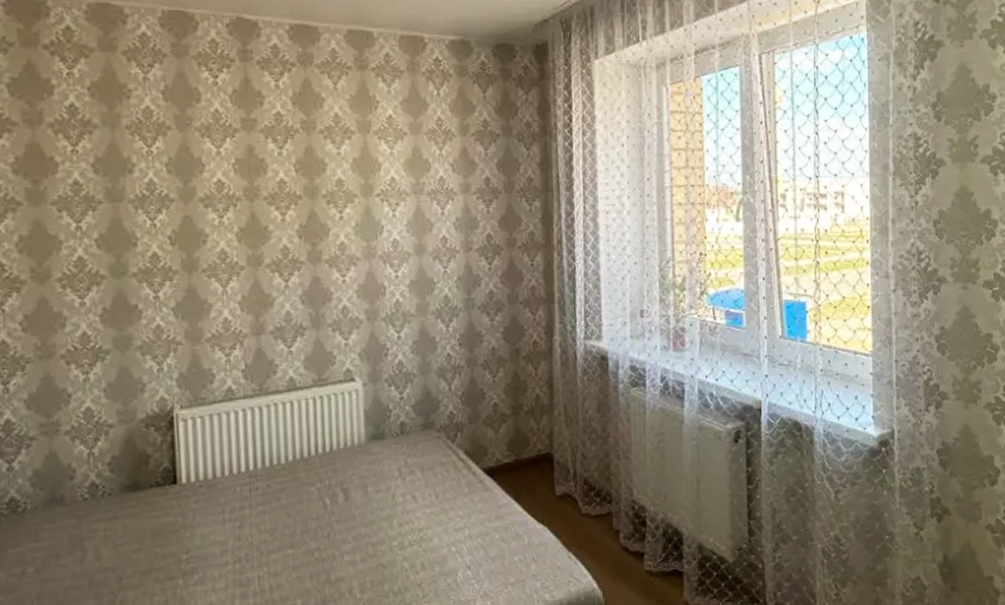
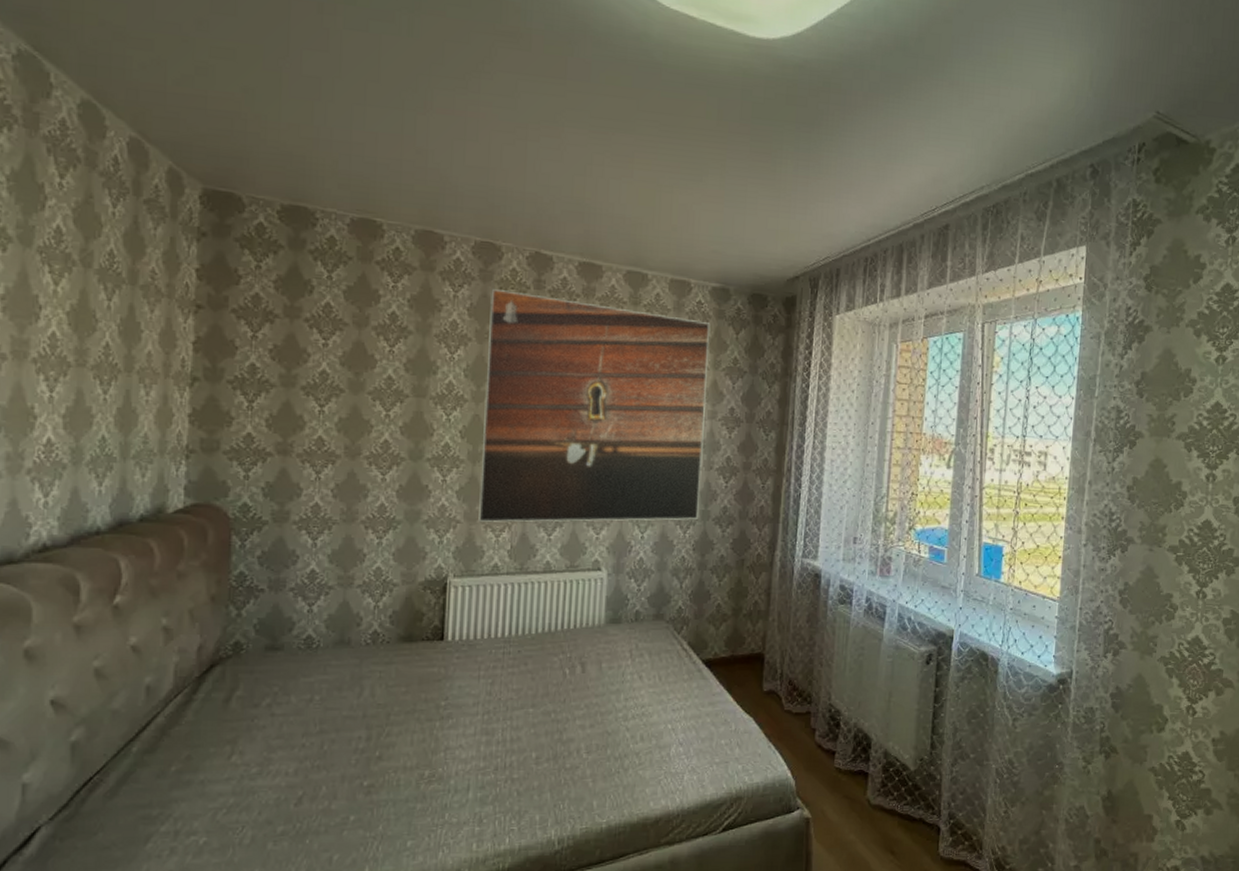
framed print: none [188,66,461,340] -> present [479,289,711,522]

